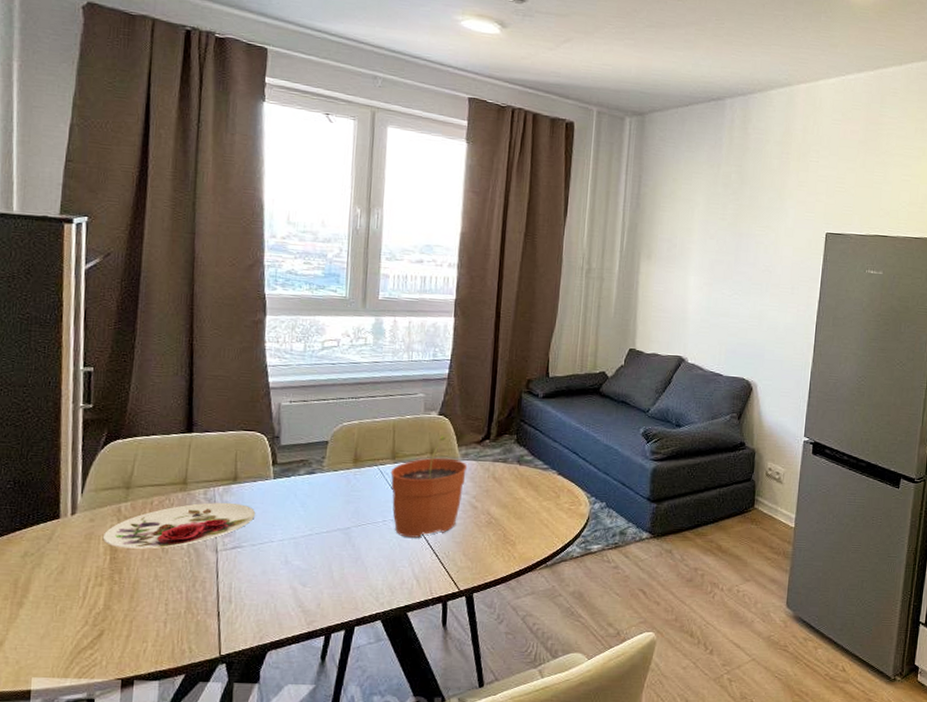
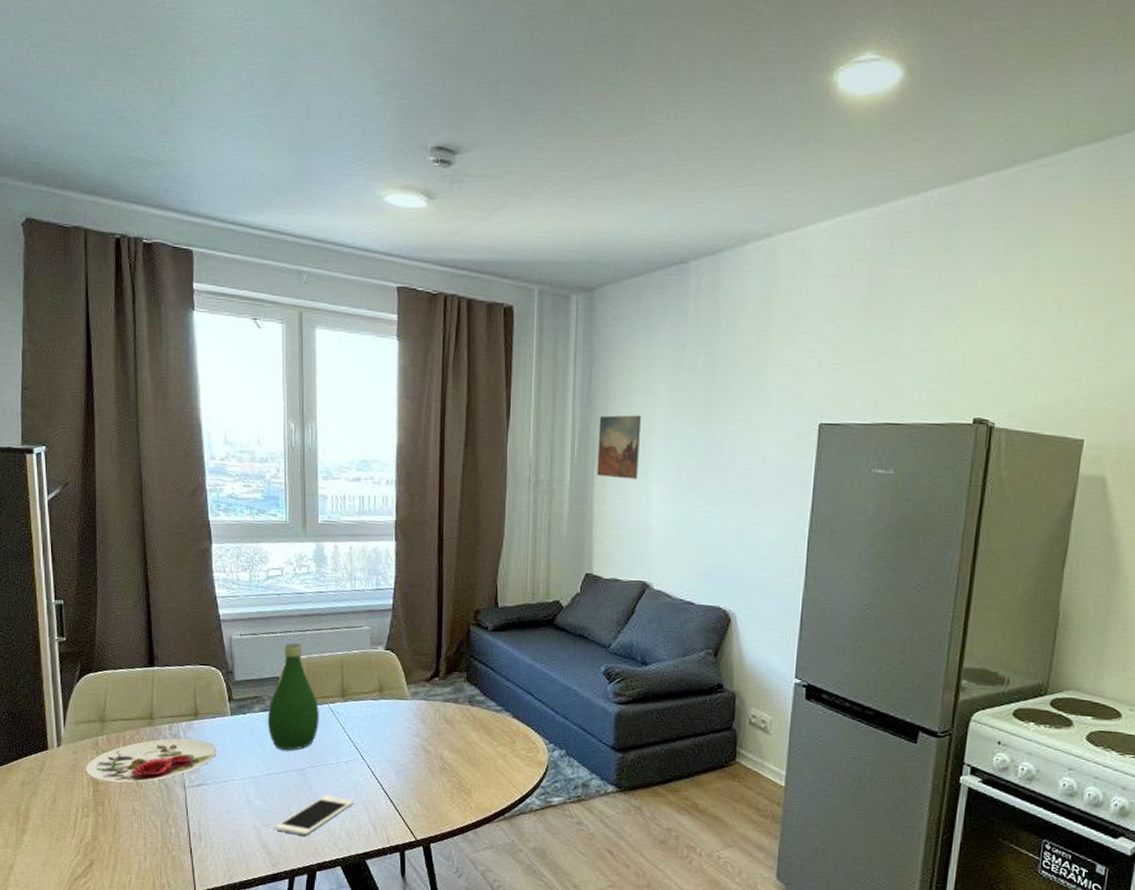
bottle: none [312,409,368,511] -> present [267,643,319,751]
cell phone: none [314,553,398,593] -> present [275,796,354,836]
plant pot: present [390,435,468,538] -> none [341,672,418,782]
wall art: none [642,217,682,271] -> present [597,415,641,480]

